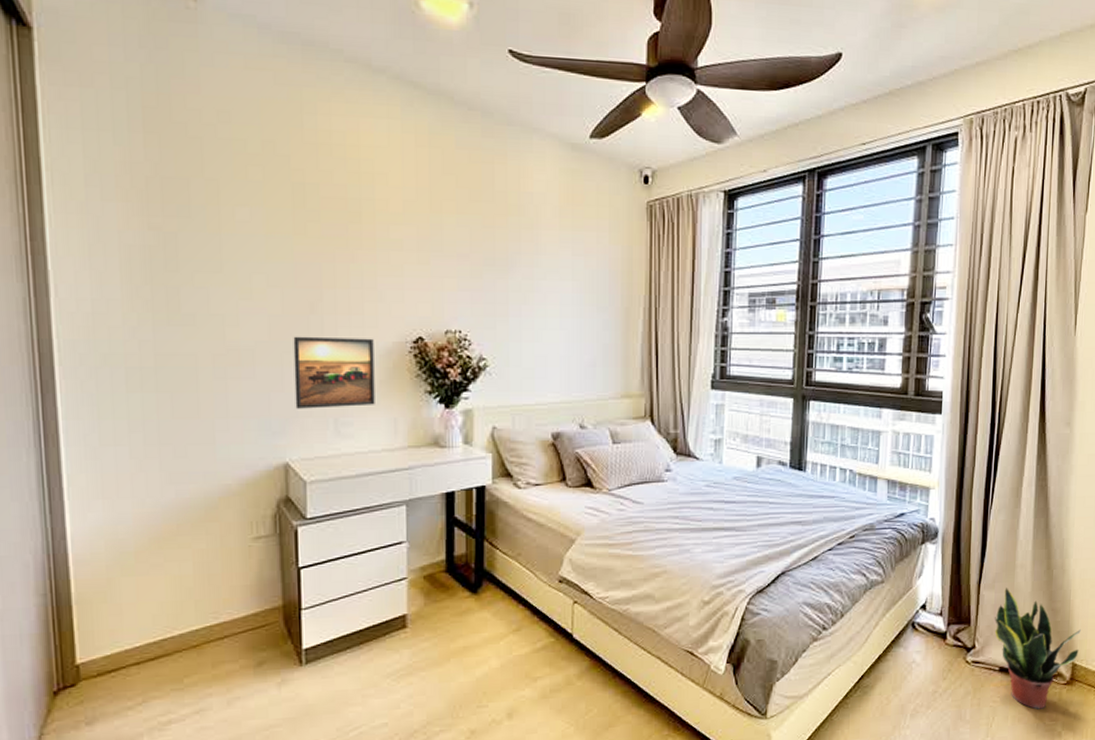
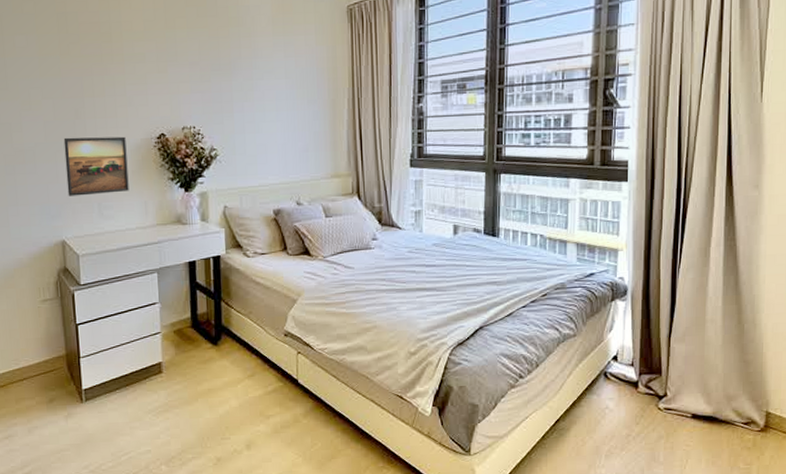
potted plant: present [994,588,1082,710] -> none [686,341,776,454]

